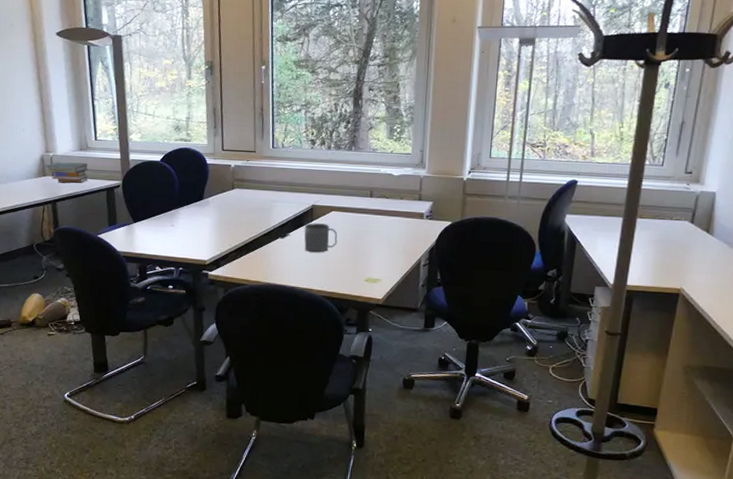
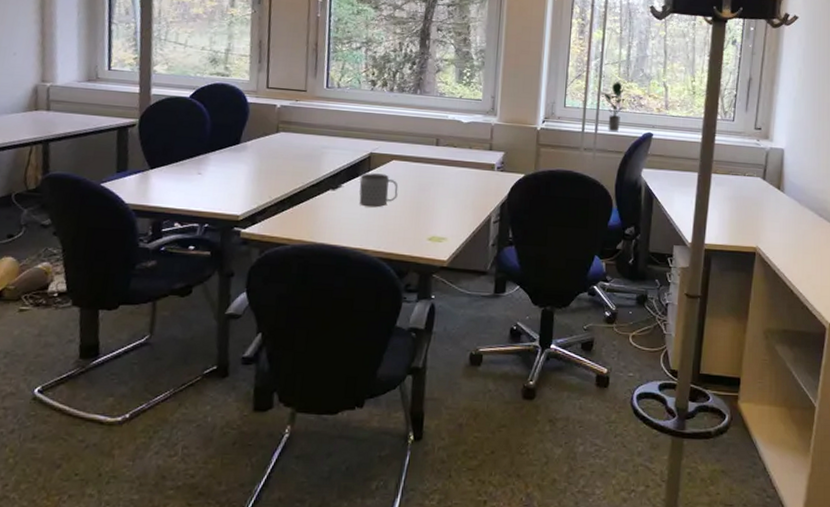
books: present [44,162,88,184] -> none [37,94,97,120]
potted plant: none [529,131,551,180] -> present [604,82,626,131]

